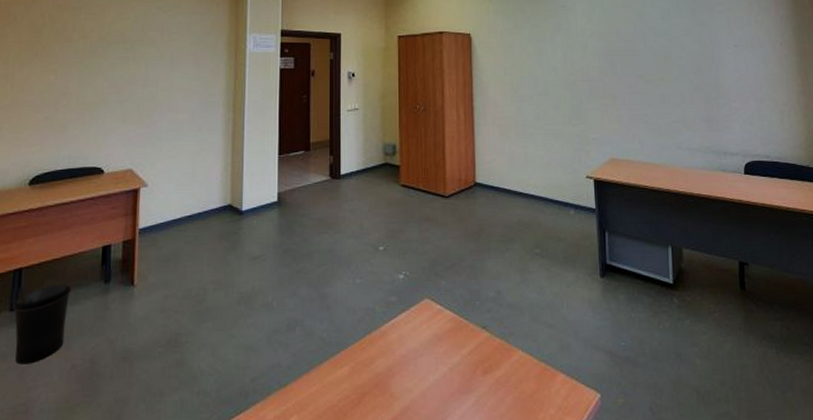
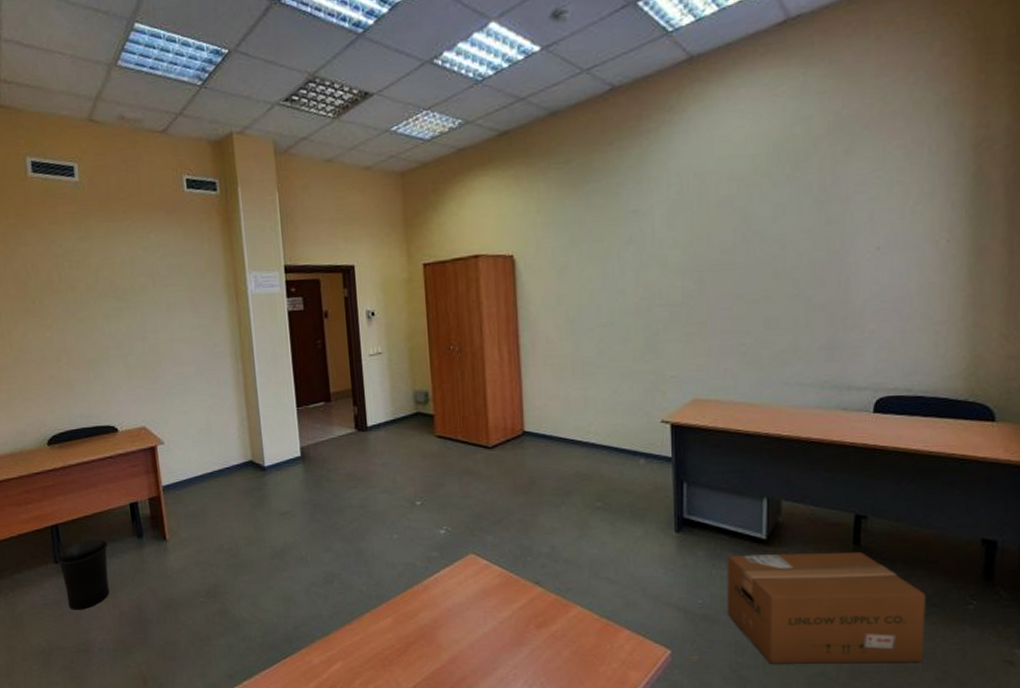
box: none [643,295,804,405] -> present [727,551,926,664]

